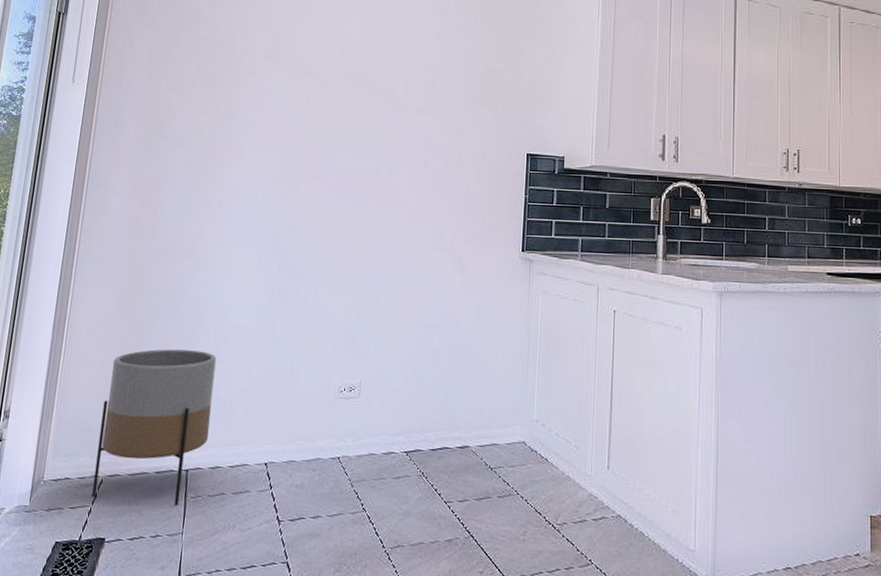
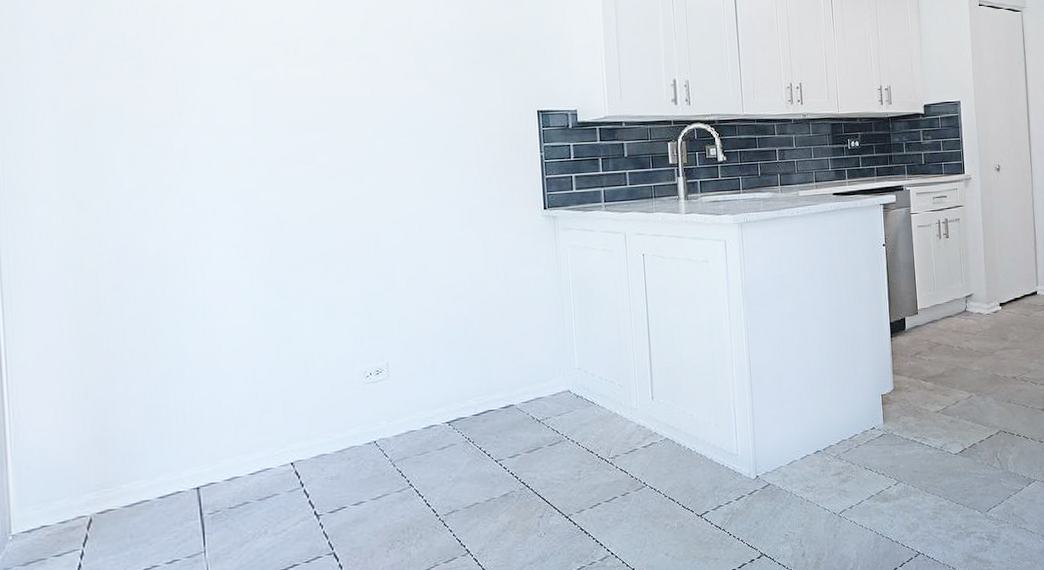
planter: present [92,349,216,506] -> none [75,362,217,538]

